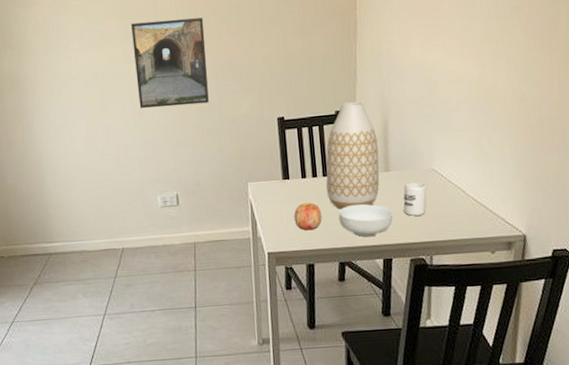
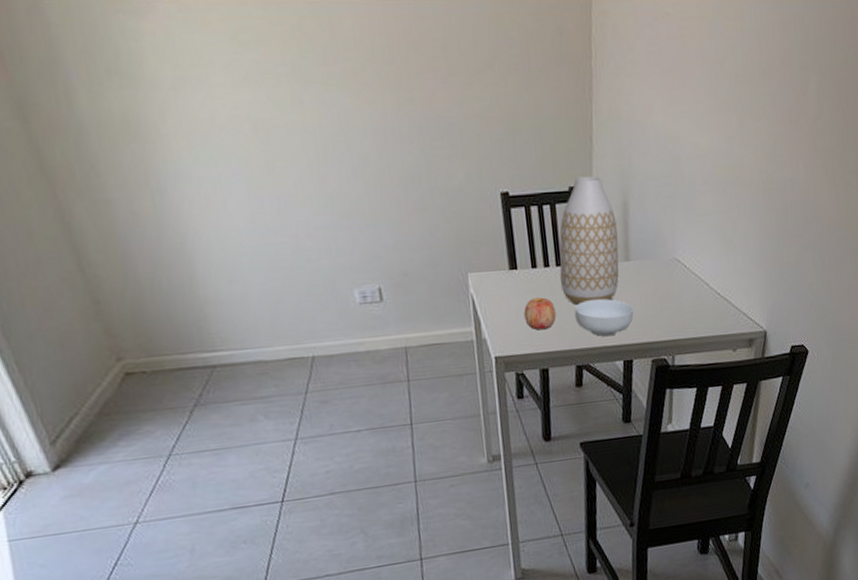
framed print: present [131,17,209,109] -> none [300,52,414,175]
cup: present [403,182,427,217] -> none [645,274,669,313]

